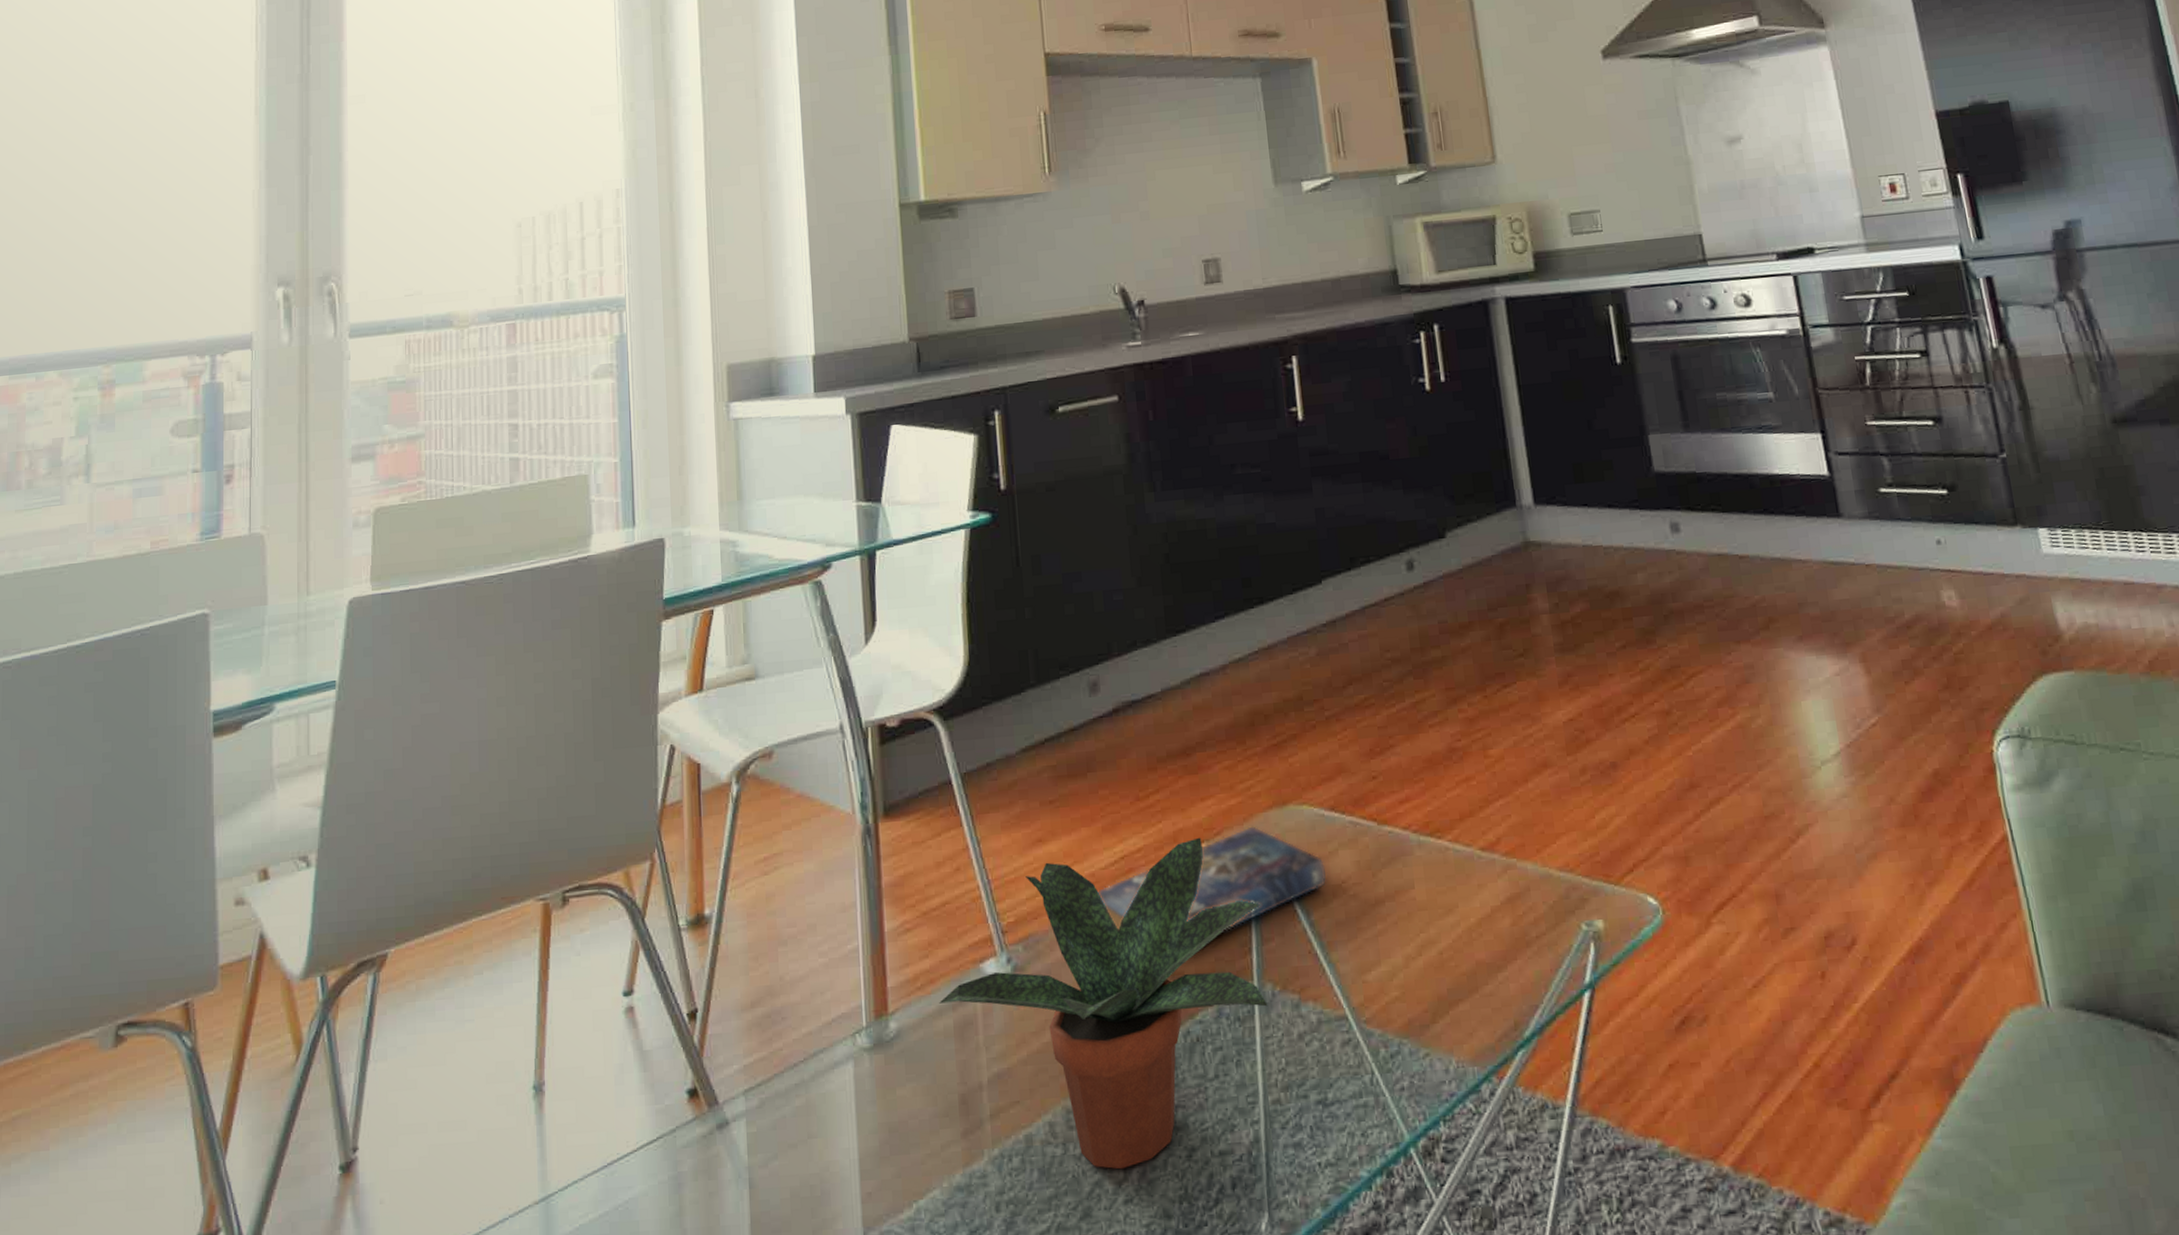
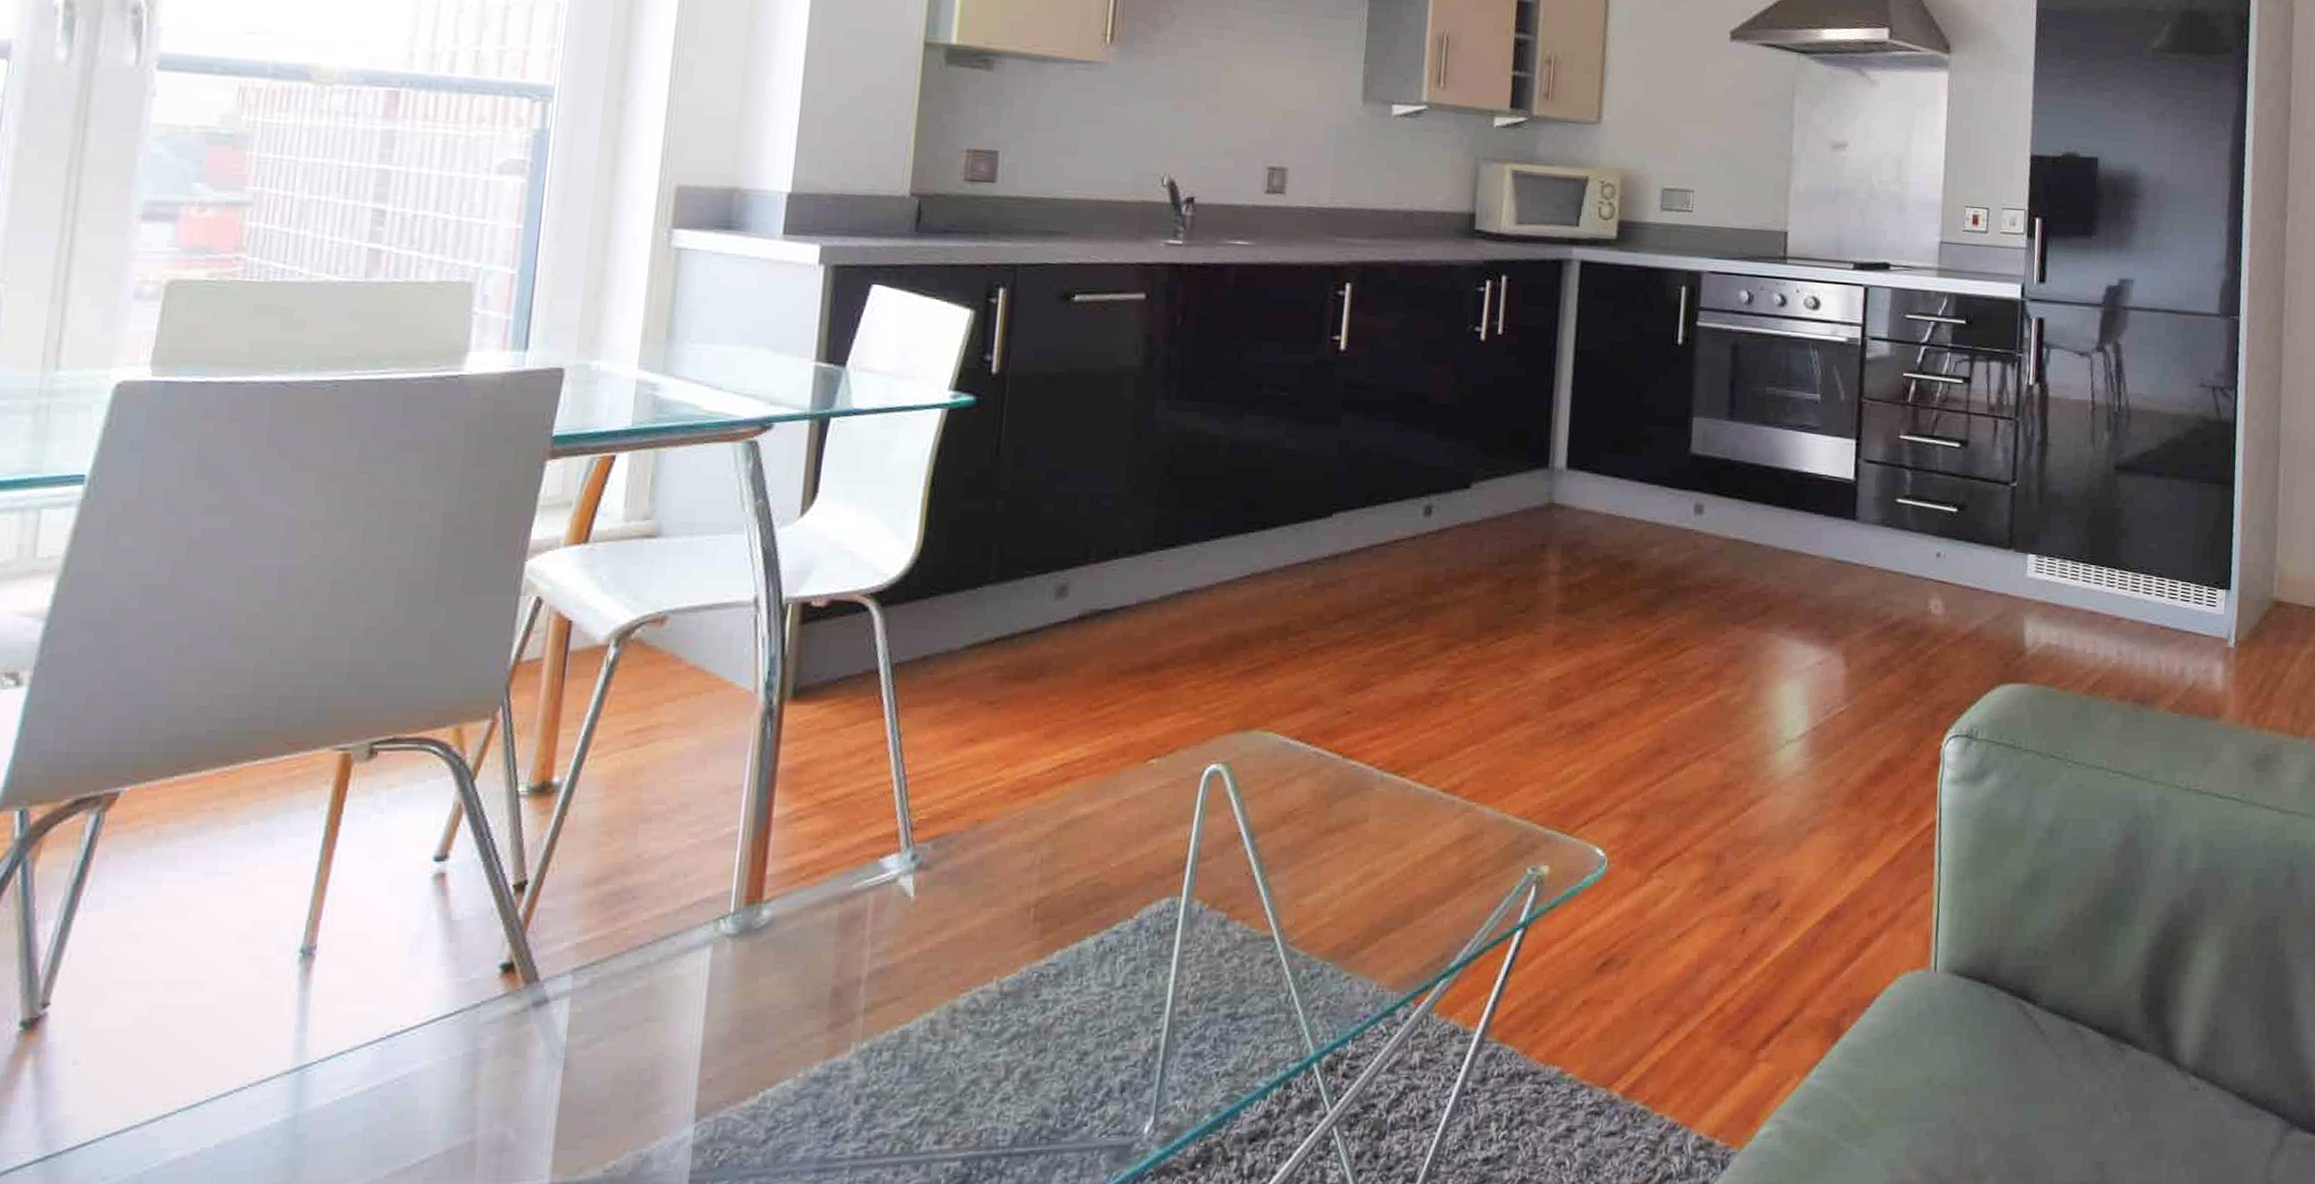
potted plant: present [939,837,1268,1170] -> none [825,753,1206,1069]
book: present [1097,826,1327,931] -> none [1027,747,1280,847]

